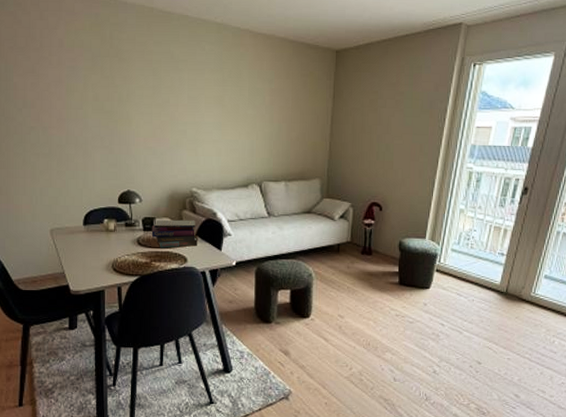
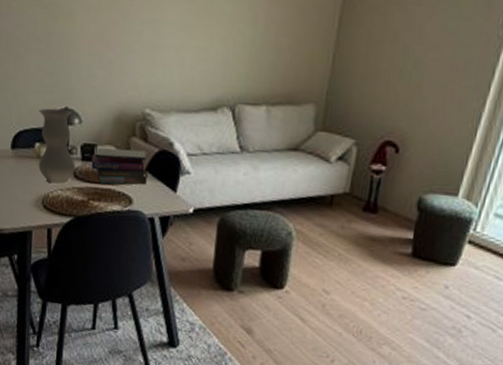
vase: none [105,191,138,251] -> present [38,108,75,184]

